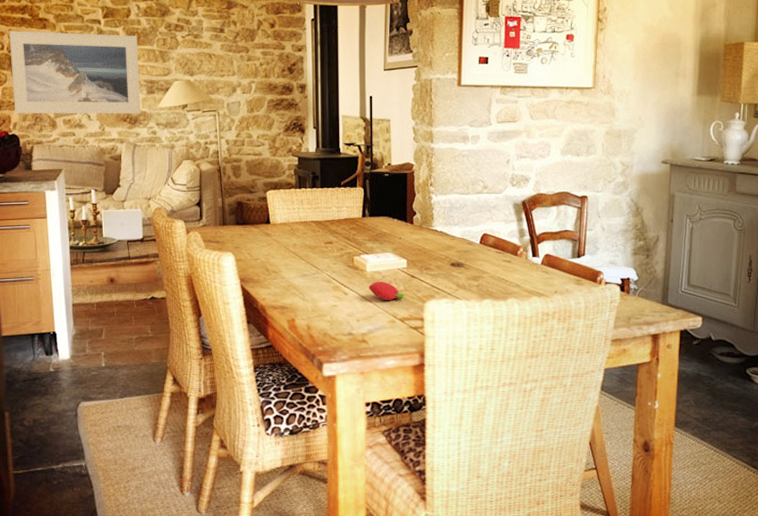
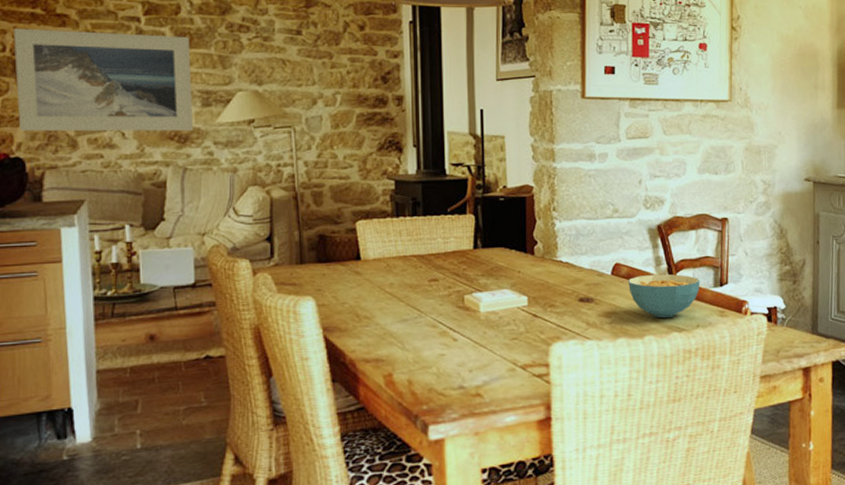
fruit: present [369,281,404,300] -> none [483,323,526,345]
cereal bowl: none [495,244,559,284] -> present [628,274,700,319]

